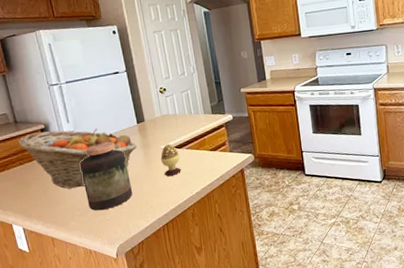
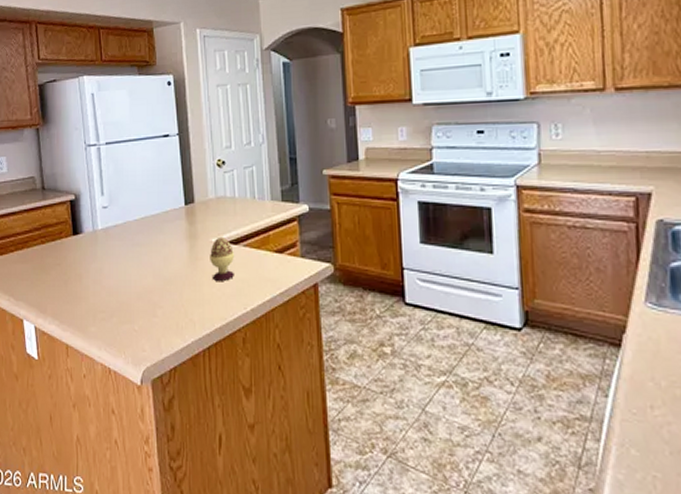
fruit basket: present [17,128,137,189] -> none [42,204,182,282]
jar: present [80,142,132,211] -> none [111,226,169,317]

